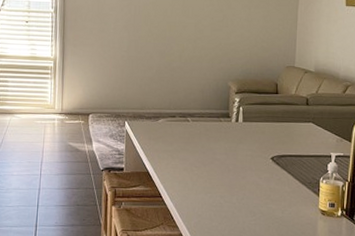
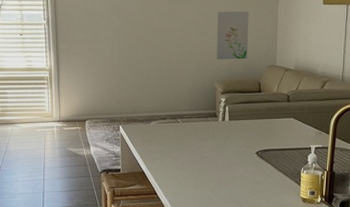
wall art: none [232,8,267,59] -> present [217,10,249,60]

